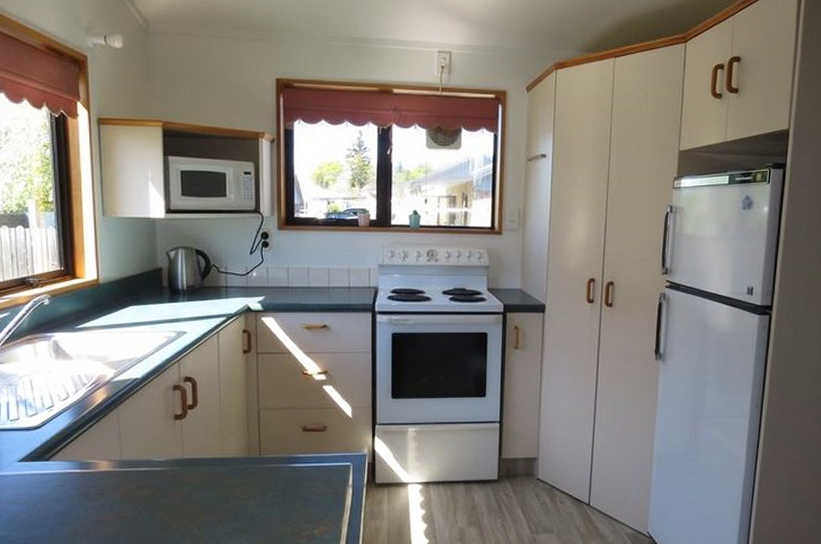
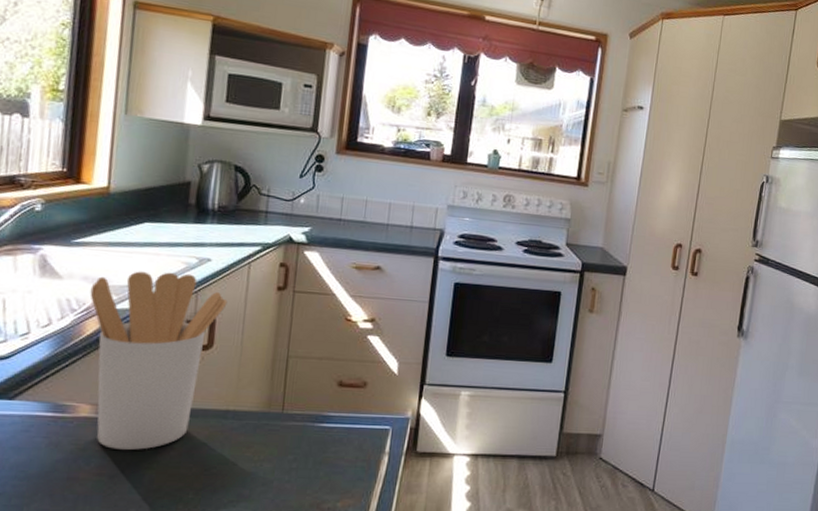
utensil holder: none [95,346,204,496] -> present [89,271,228,450]

